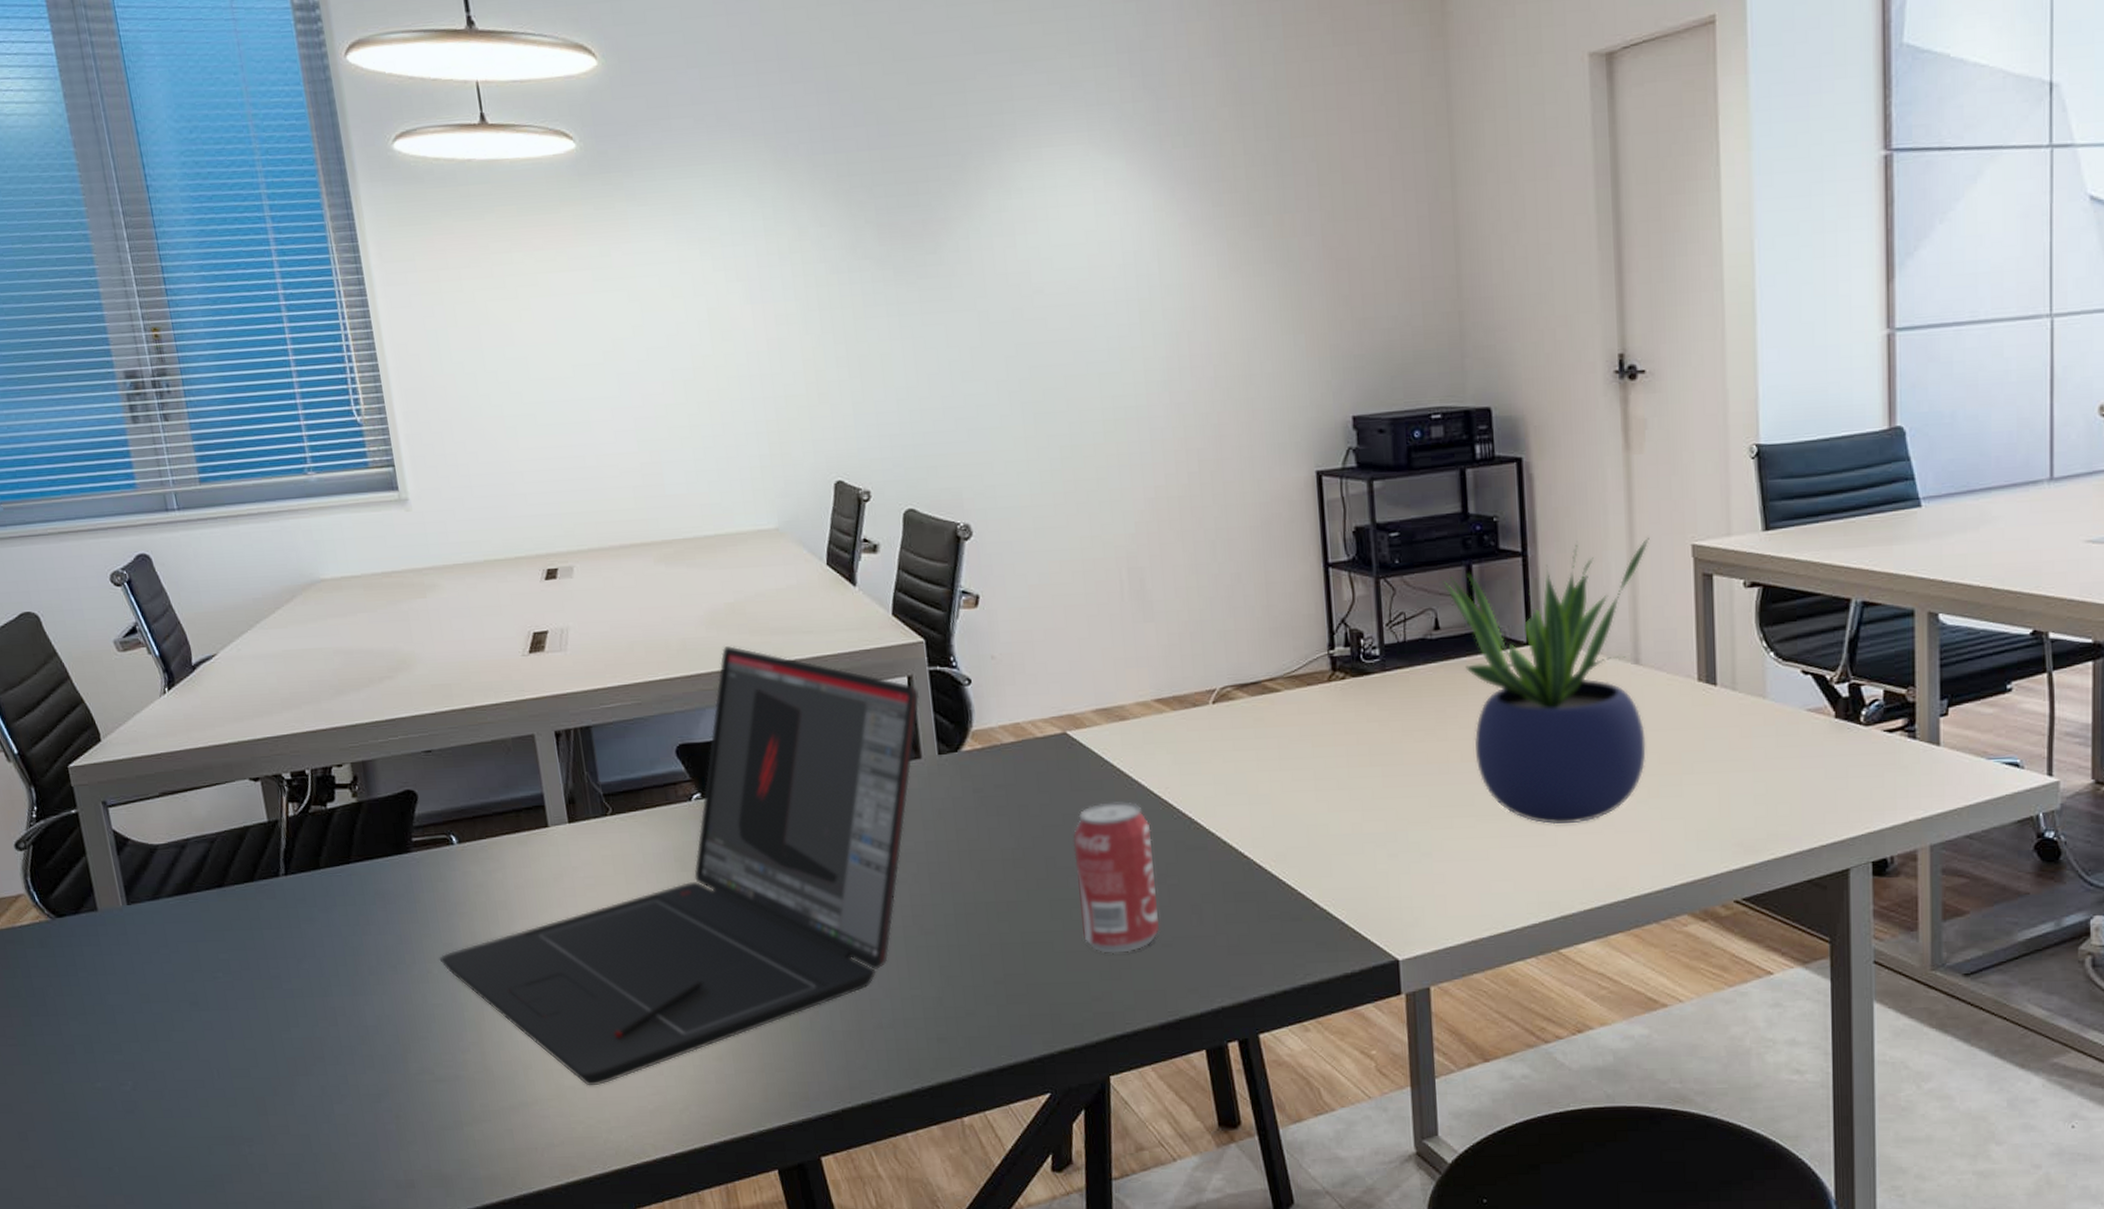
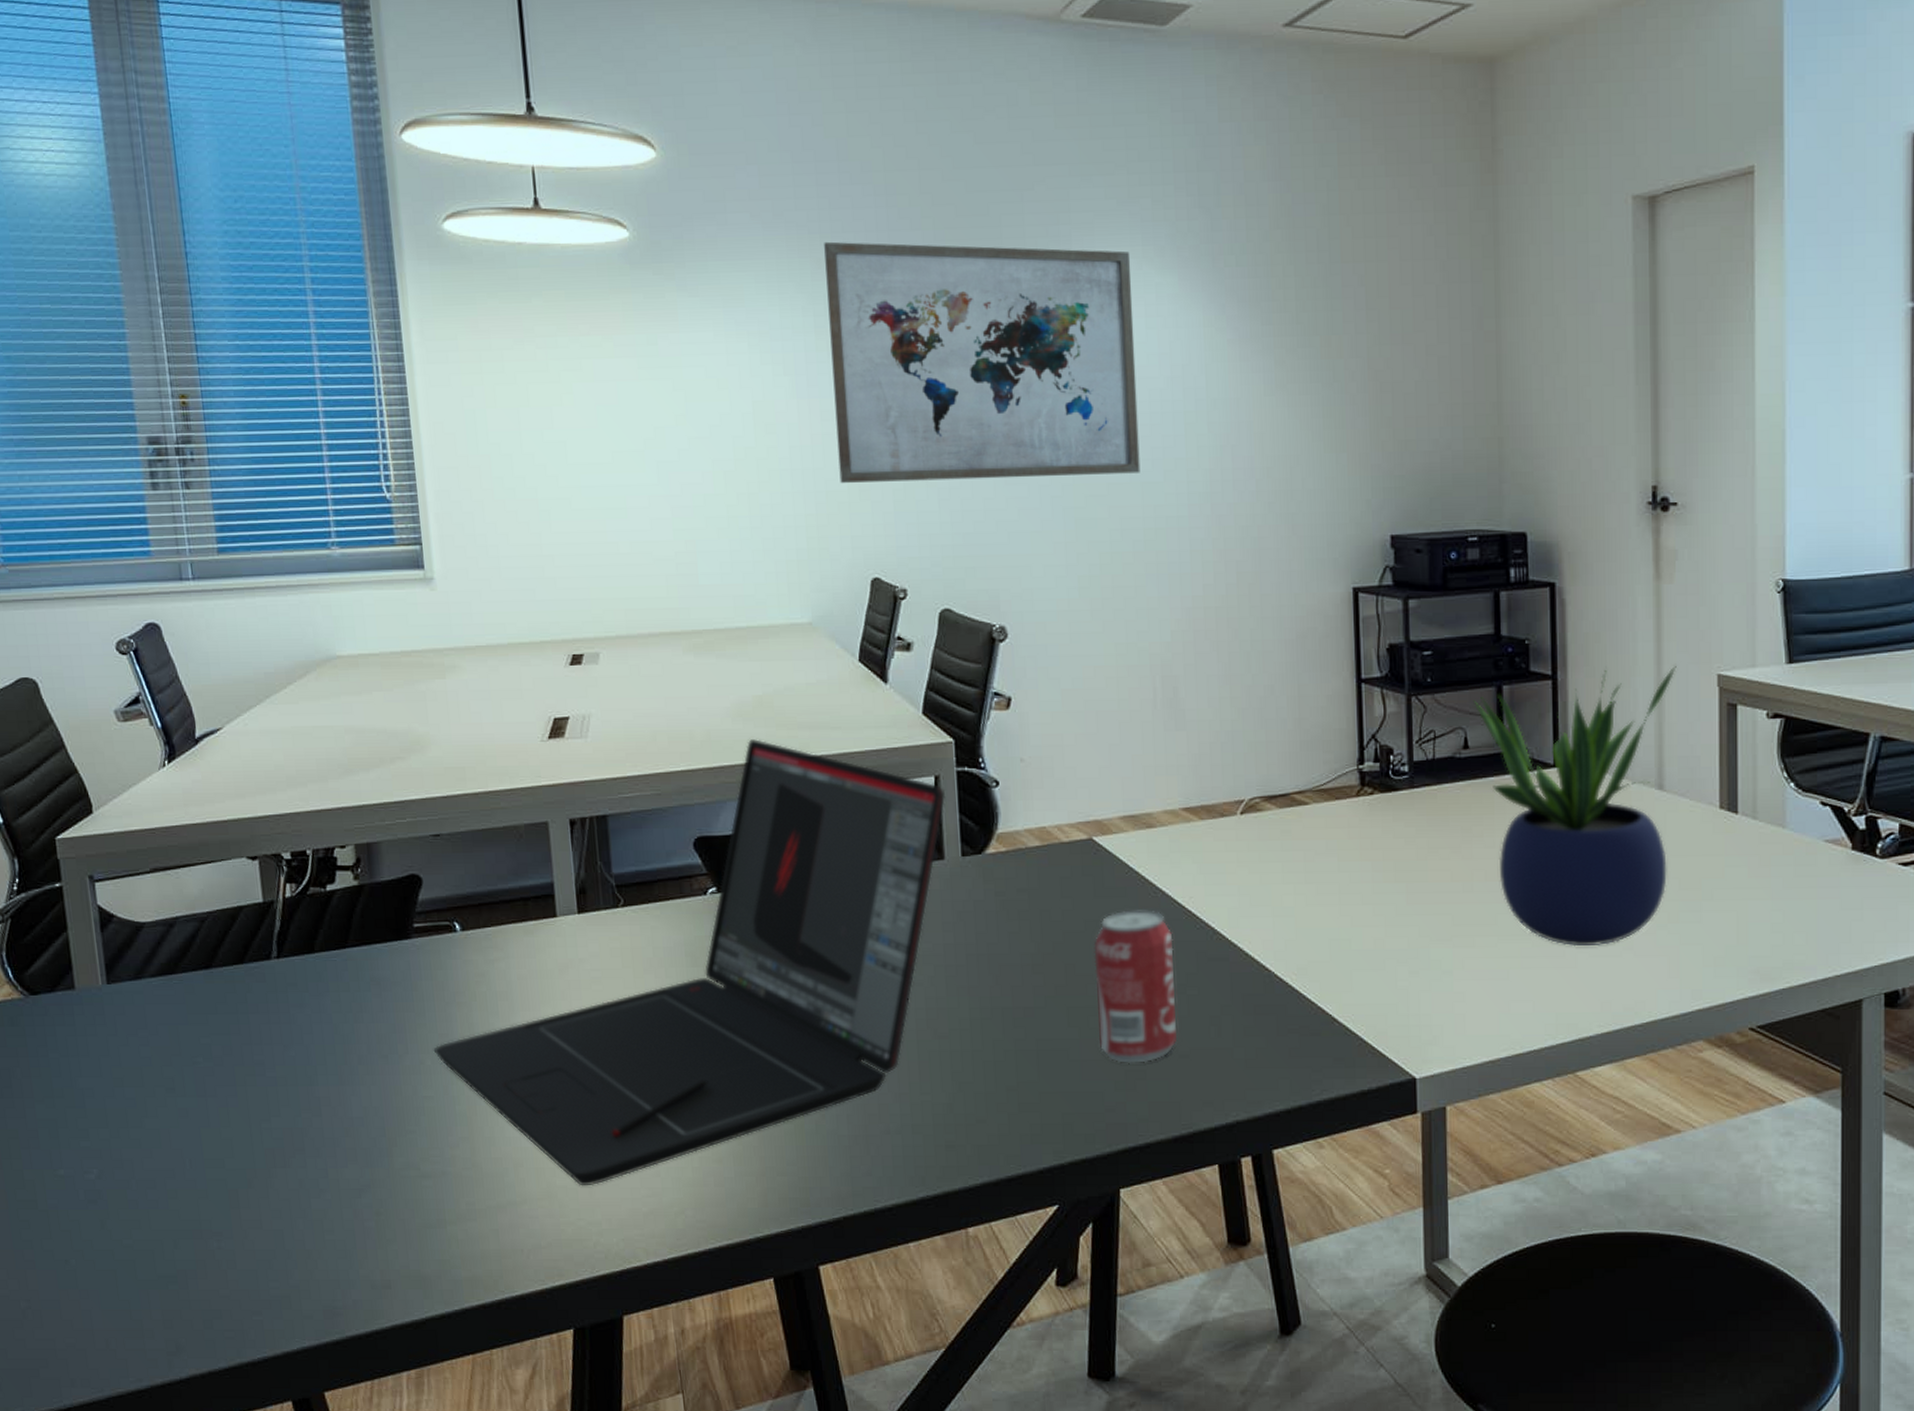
wall art: none [769,137,1097,387] -> present [824,241,1141,483]

